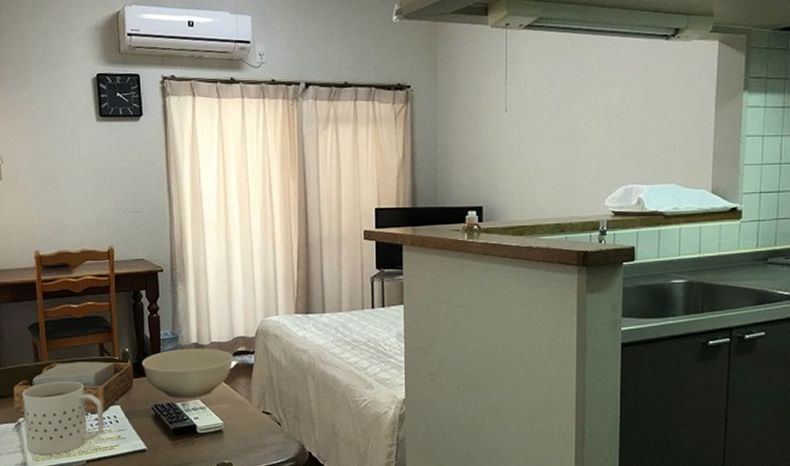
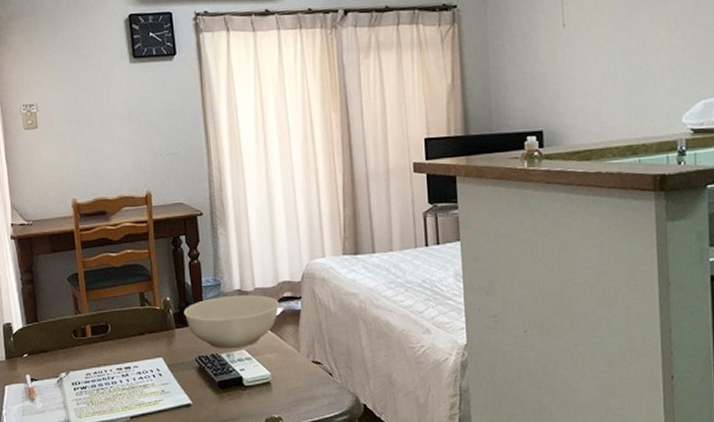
napkin holder: present [13,362,134,413] -> none [54,312,176,367]
mug: present [21,380,104,455] -> none [63,332,147,411]

